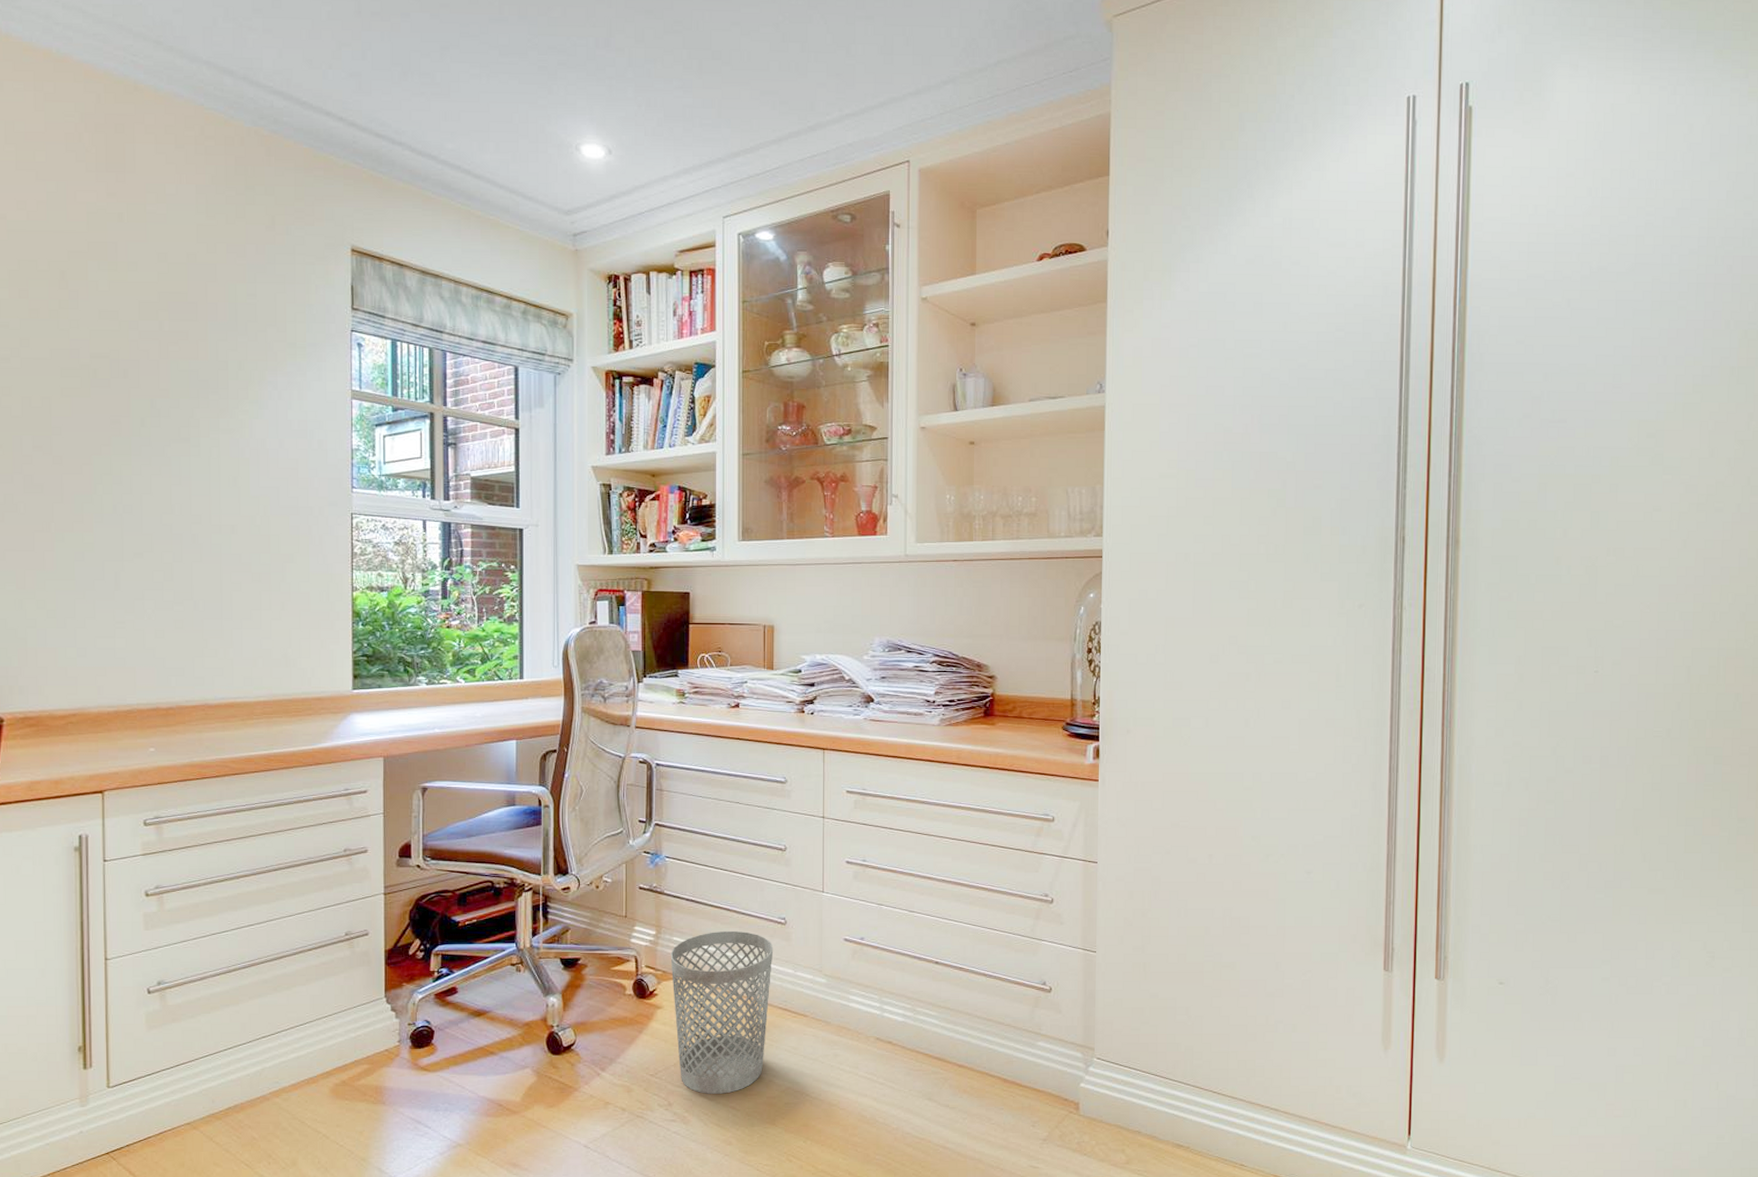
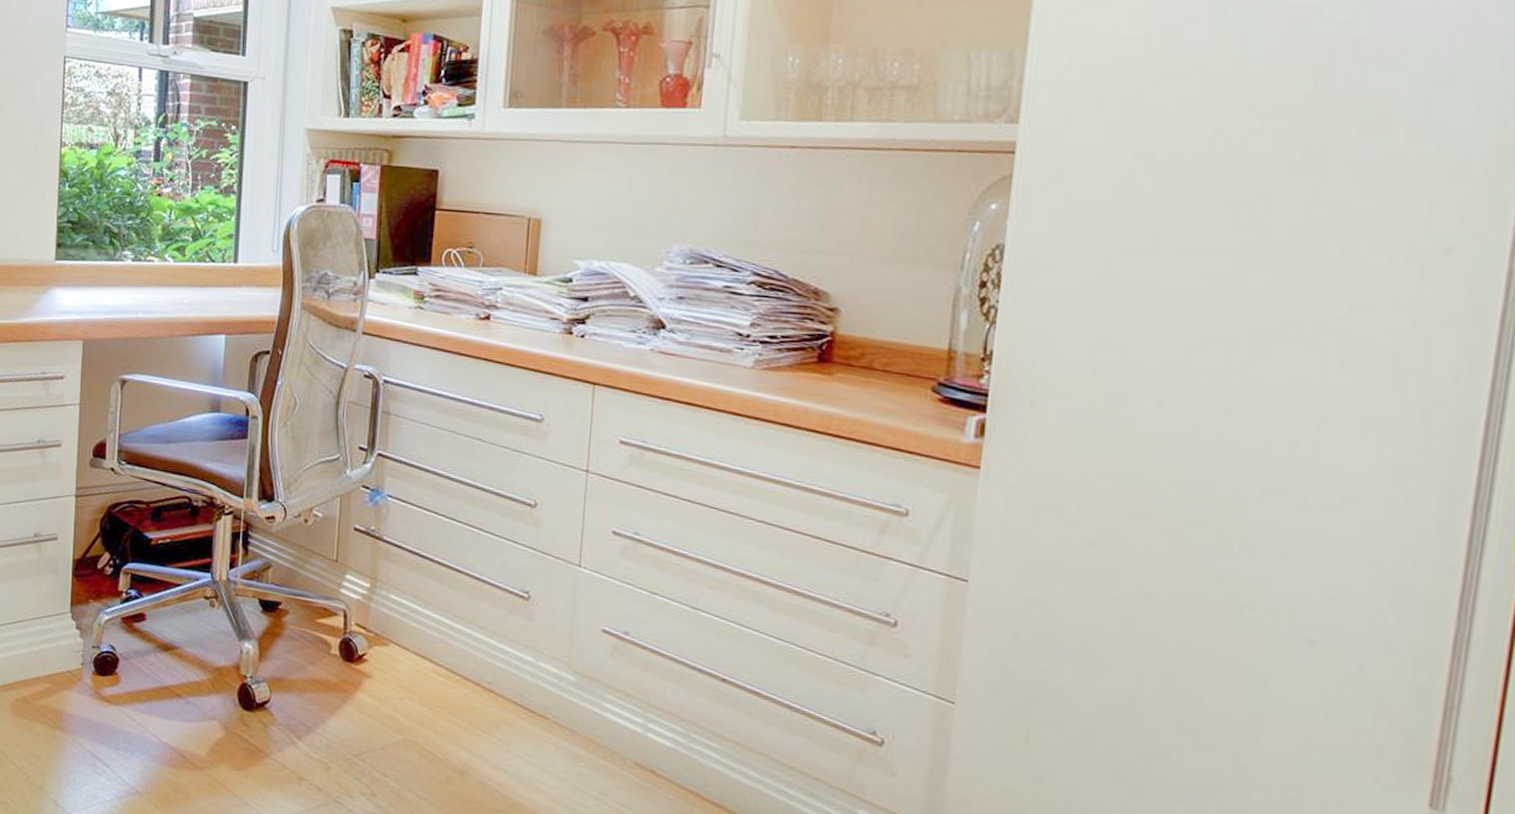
wastebasket: present [670,930,774,1094] -> none [385,595,512,795]

